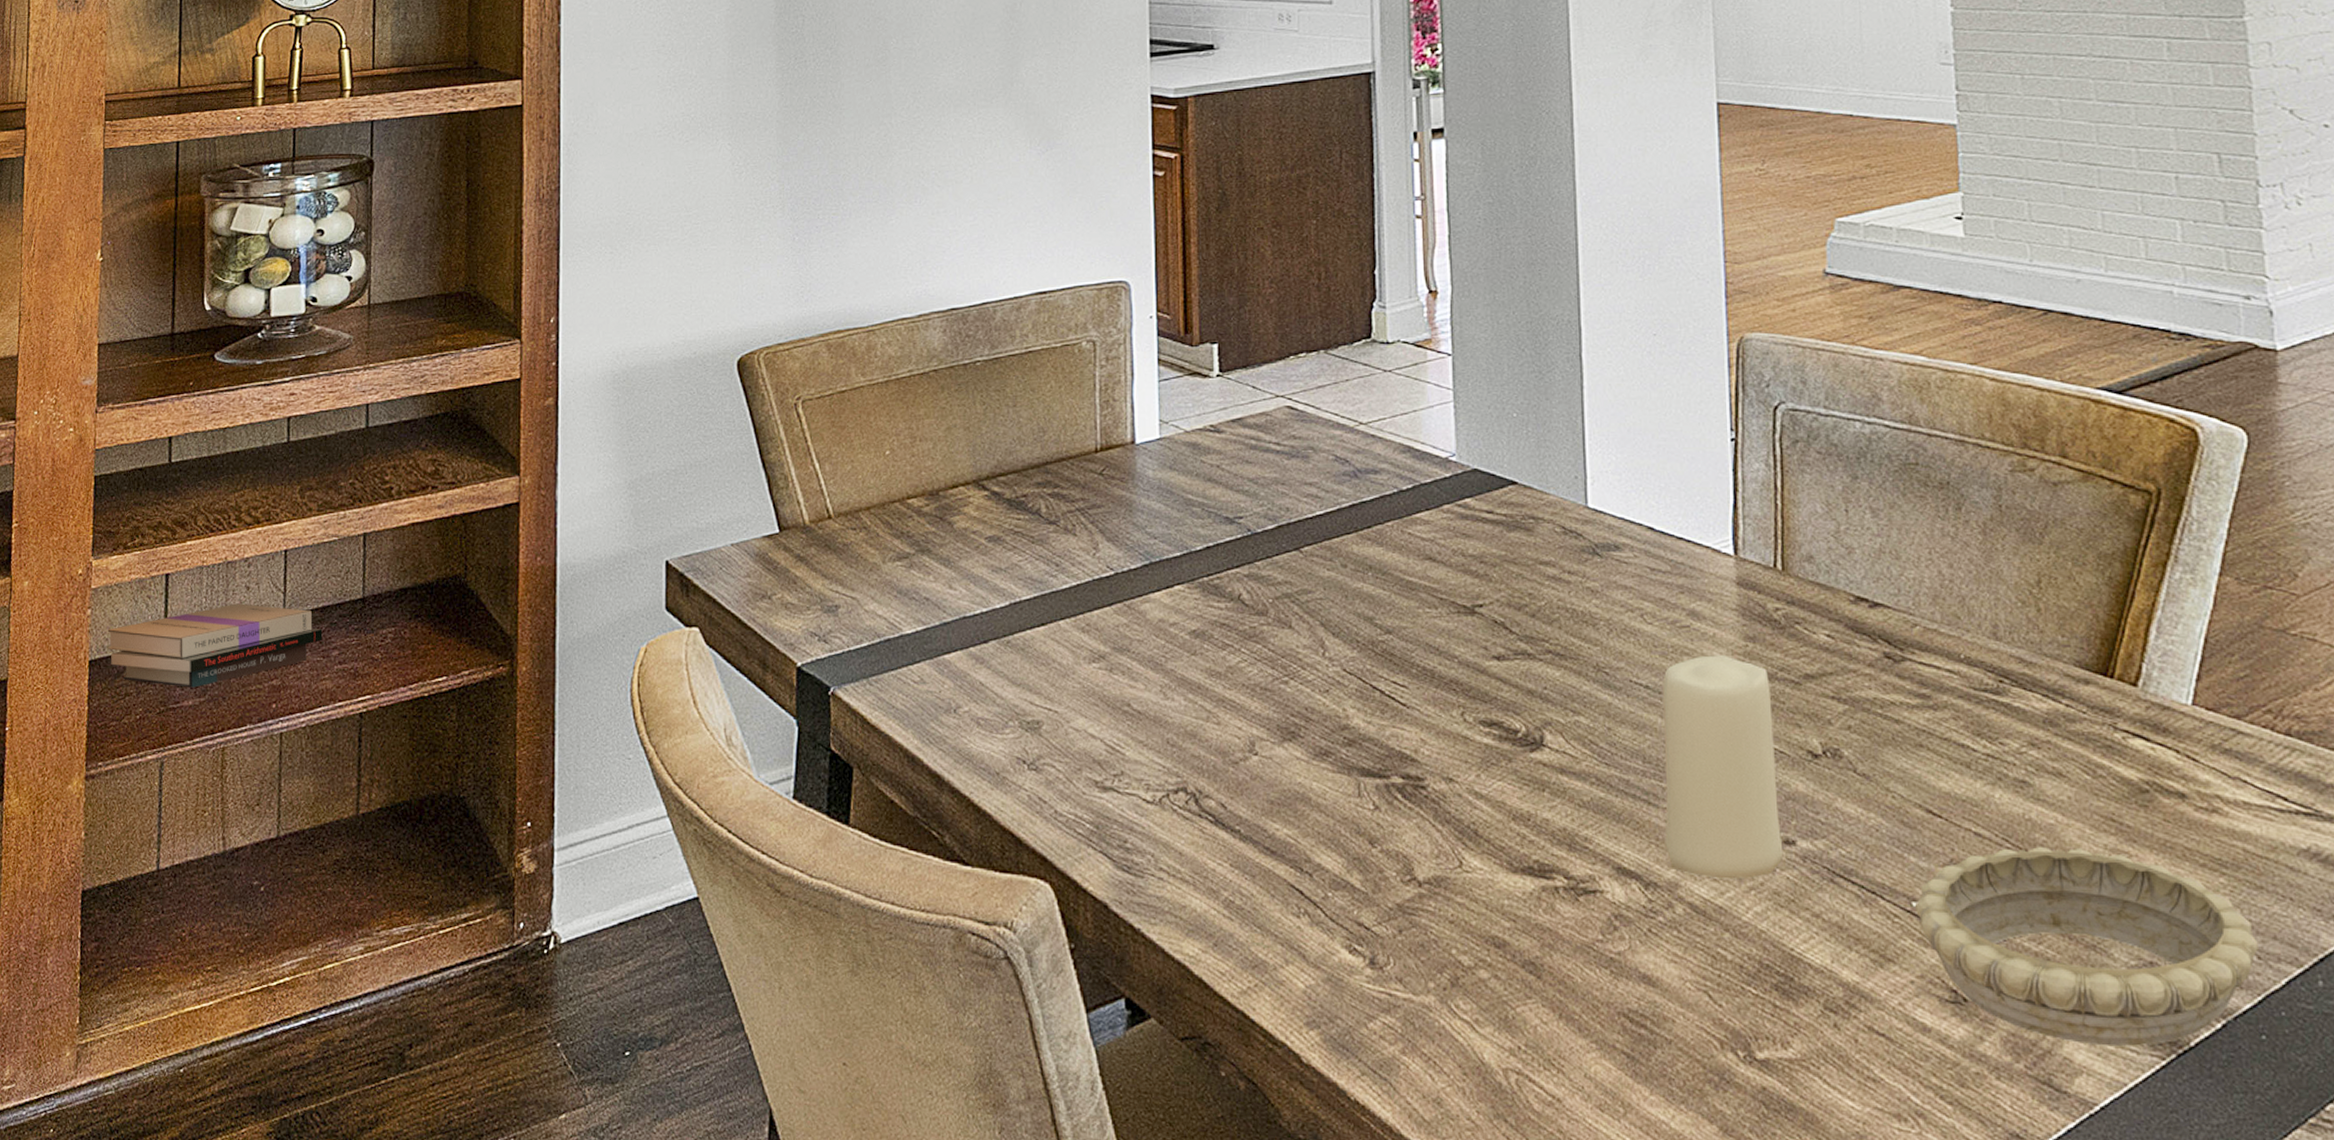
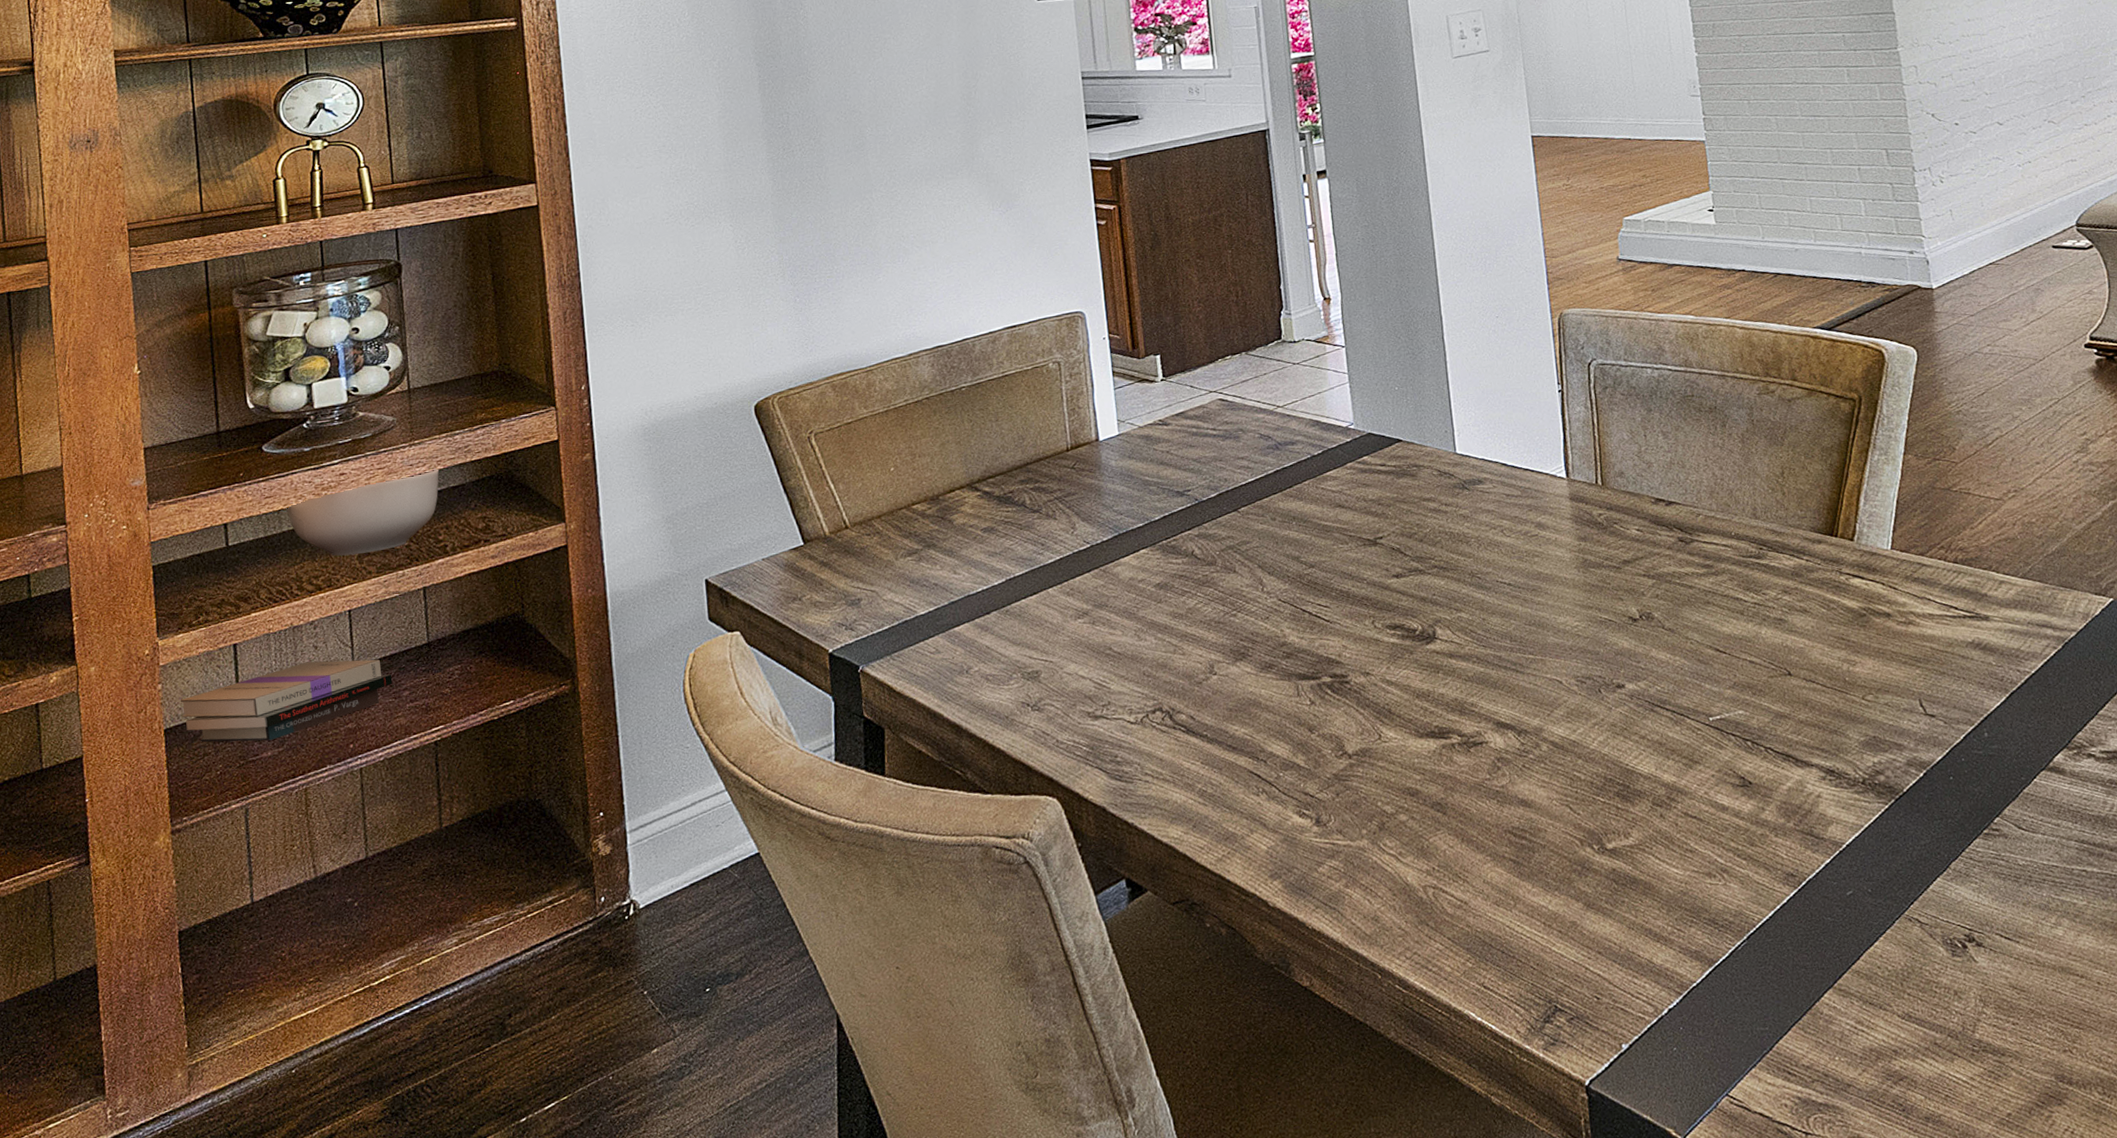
bowl: none [232,397,392,488] -> present [286,468,440,556]
candle: present [1663,655,1784,879] -> none [1520,554,1617,721]
decorative bowl: present [1915,846,2258,1046] -> none [1712,662,1944,802]

